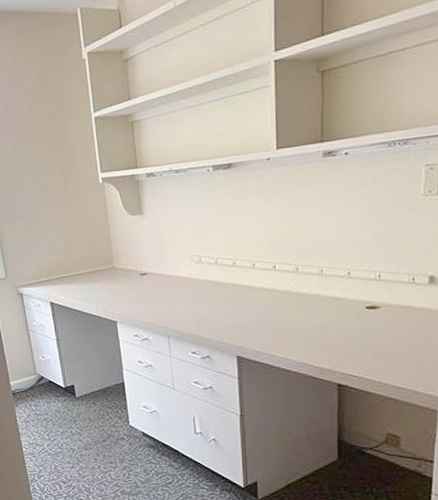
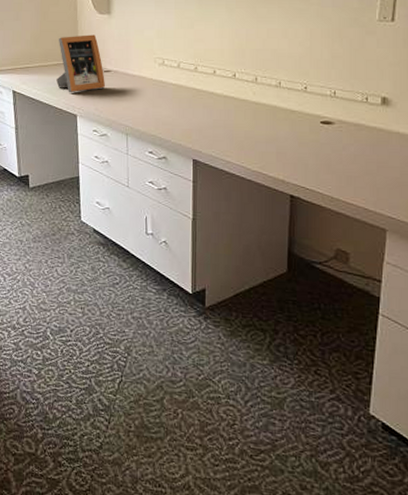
picture frame: none [92,237,142,300] -> present [56,34,105,93]

